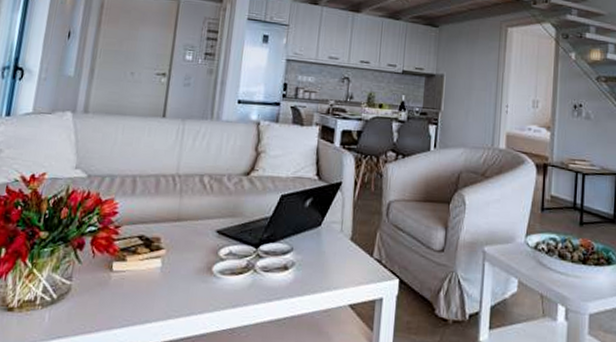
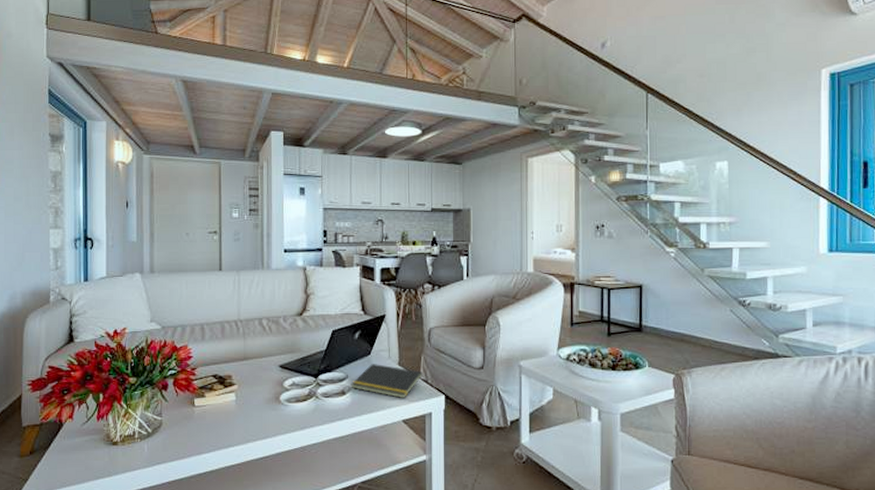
notepad: none [294,237,377,280] -> present [351,364,423,399]

